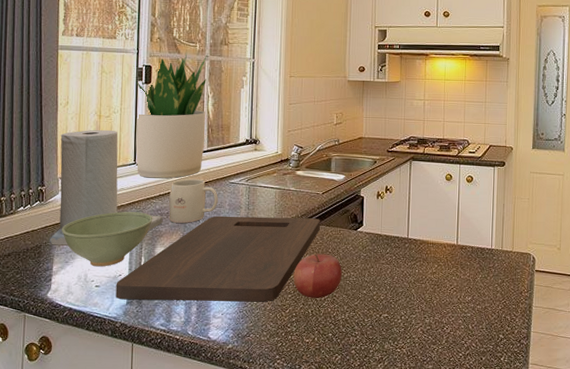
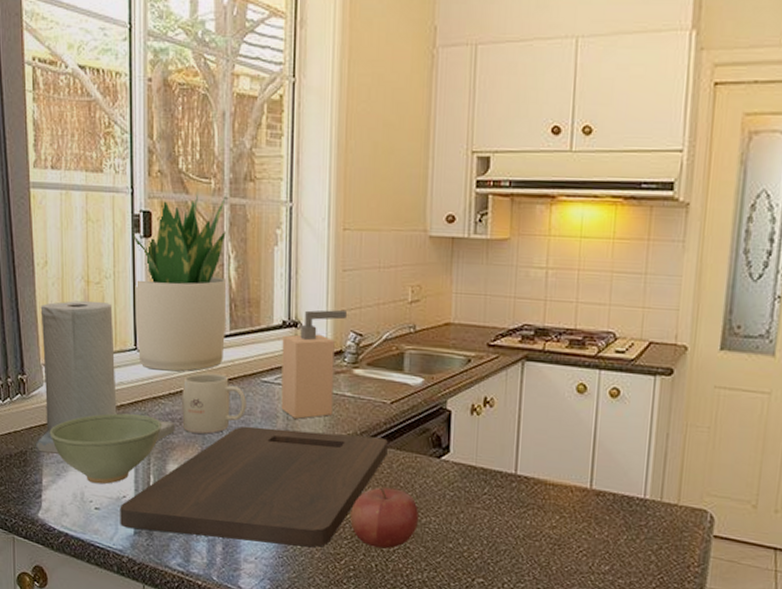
soap dispenser: none [244,130,291,208] -> present [281,309,346,419]

